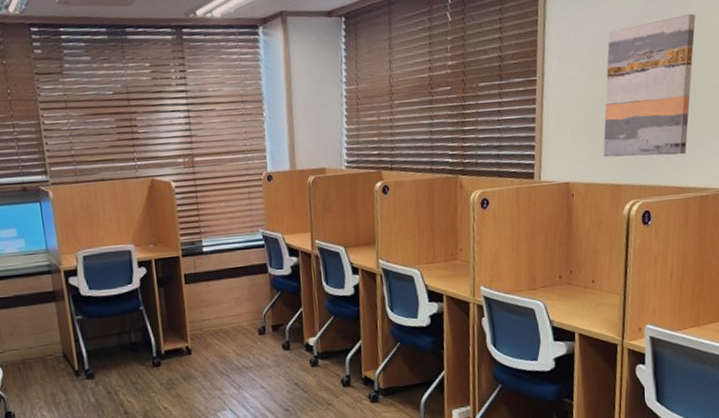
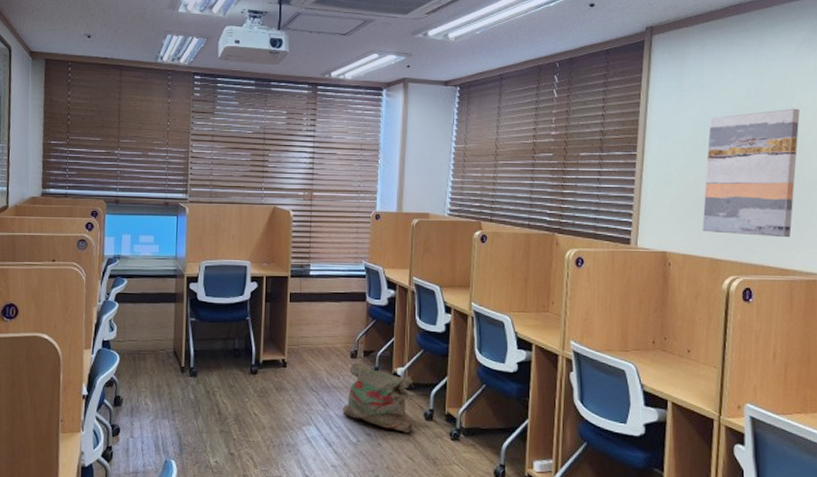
bag: none [256,338,333,403] -> present [342,362,415,434]

